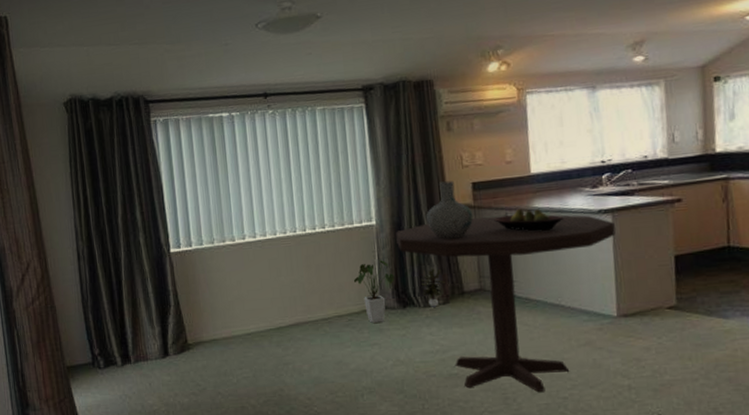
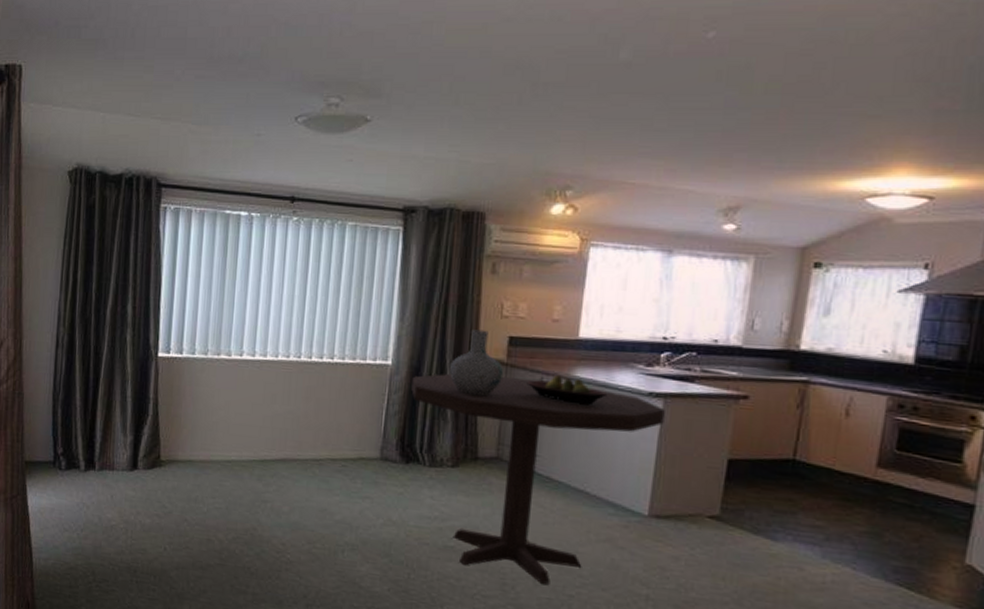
house plant: present [353,259,395,324] -> none [355,404,403,475]
potted plant: present [420,266,445,307] -> none [430,422,459,469]

